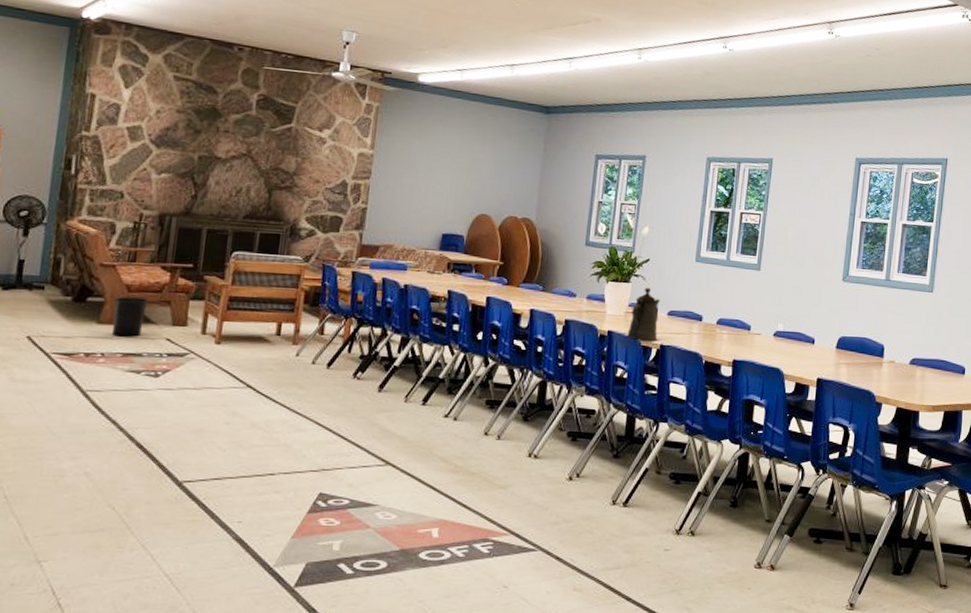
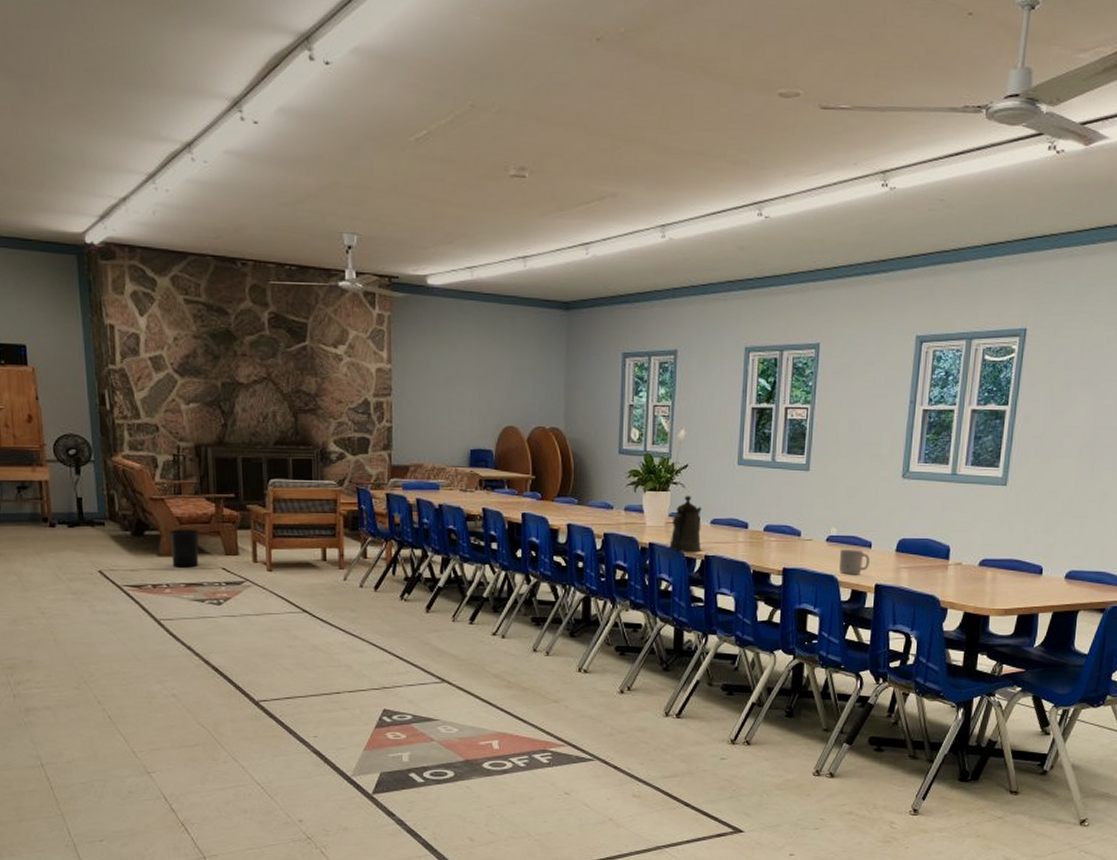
mug: none [785,344,812,369] -> present [839,549,870,575]

